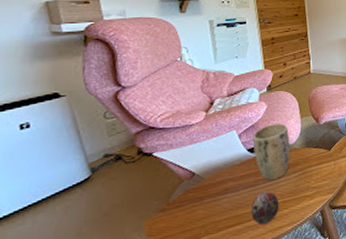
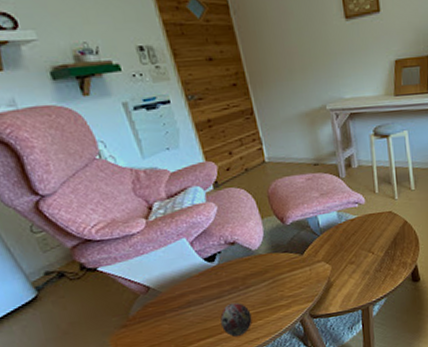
plant pot: present [252,123,290,181] -> none [207,226,256,292]

